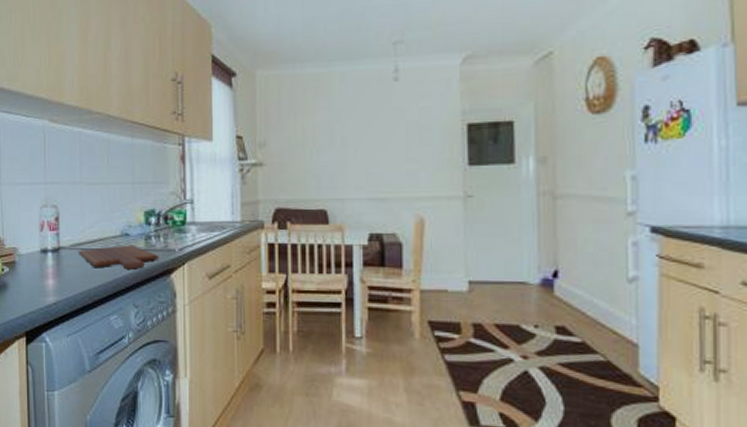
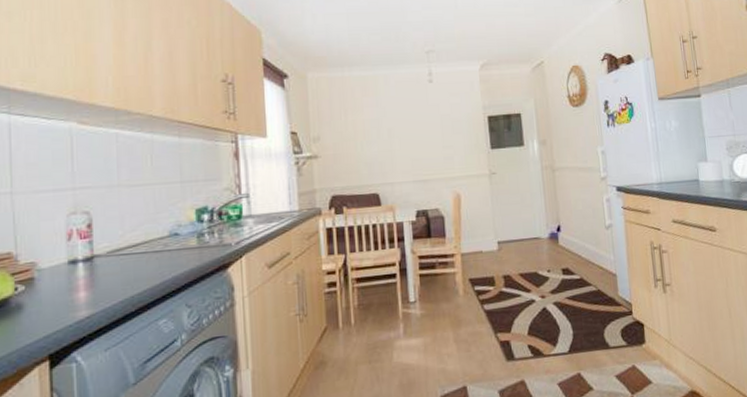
cutting board: present [78,245,159,269] -> none [117,244,214,273]

